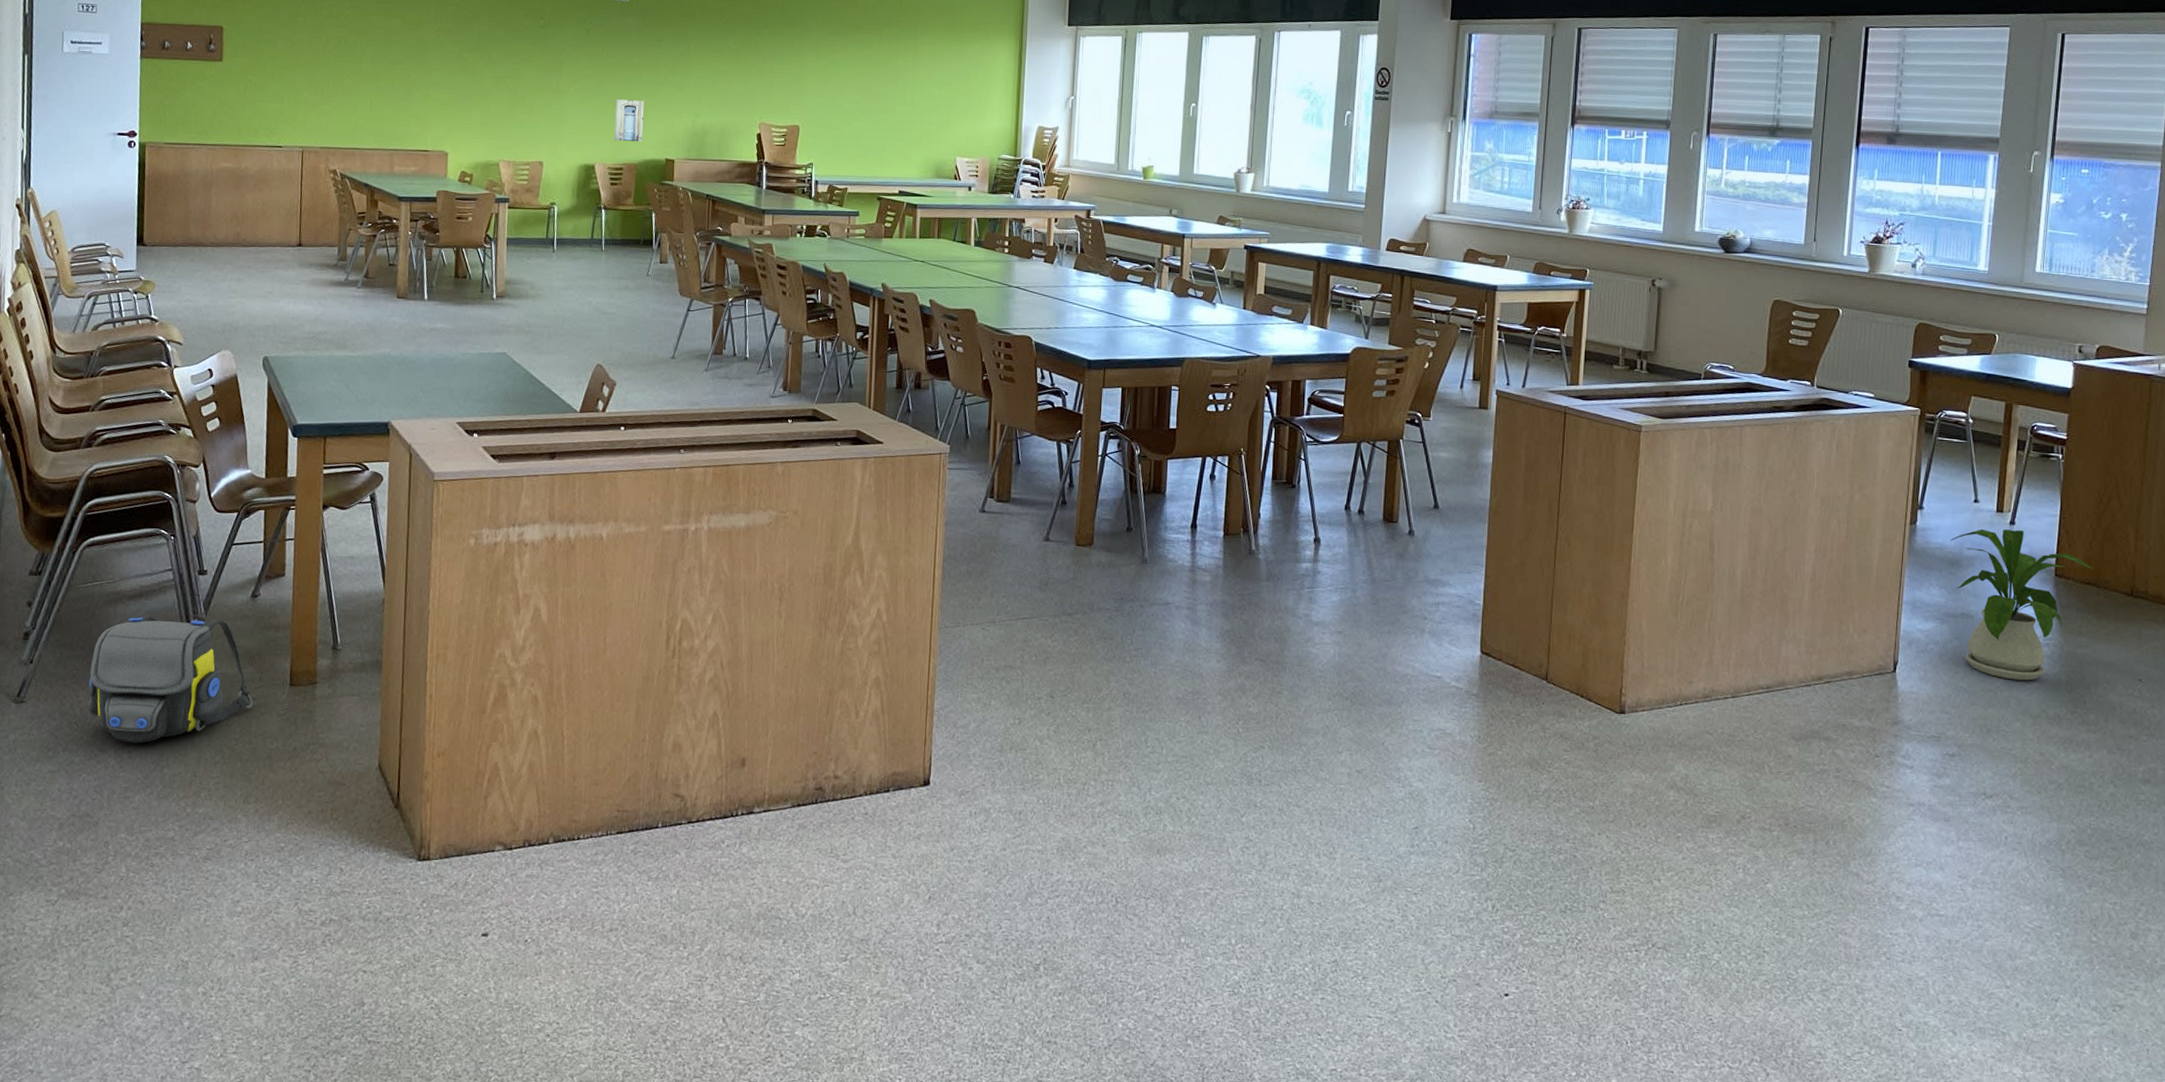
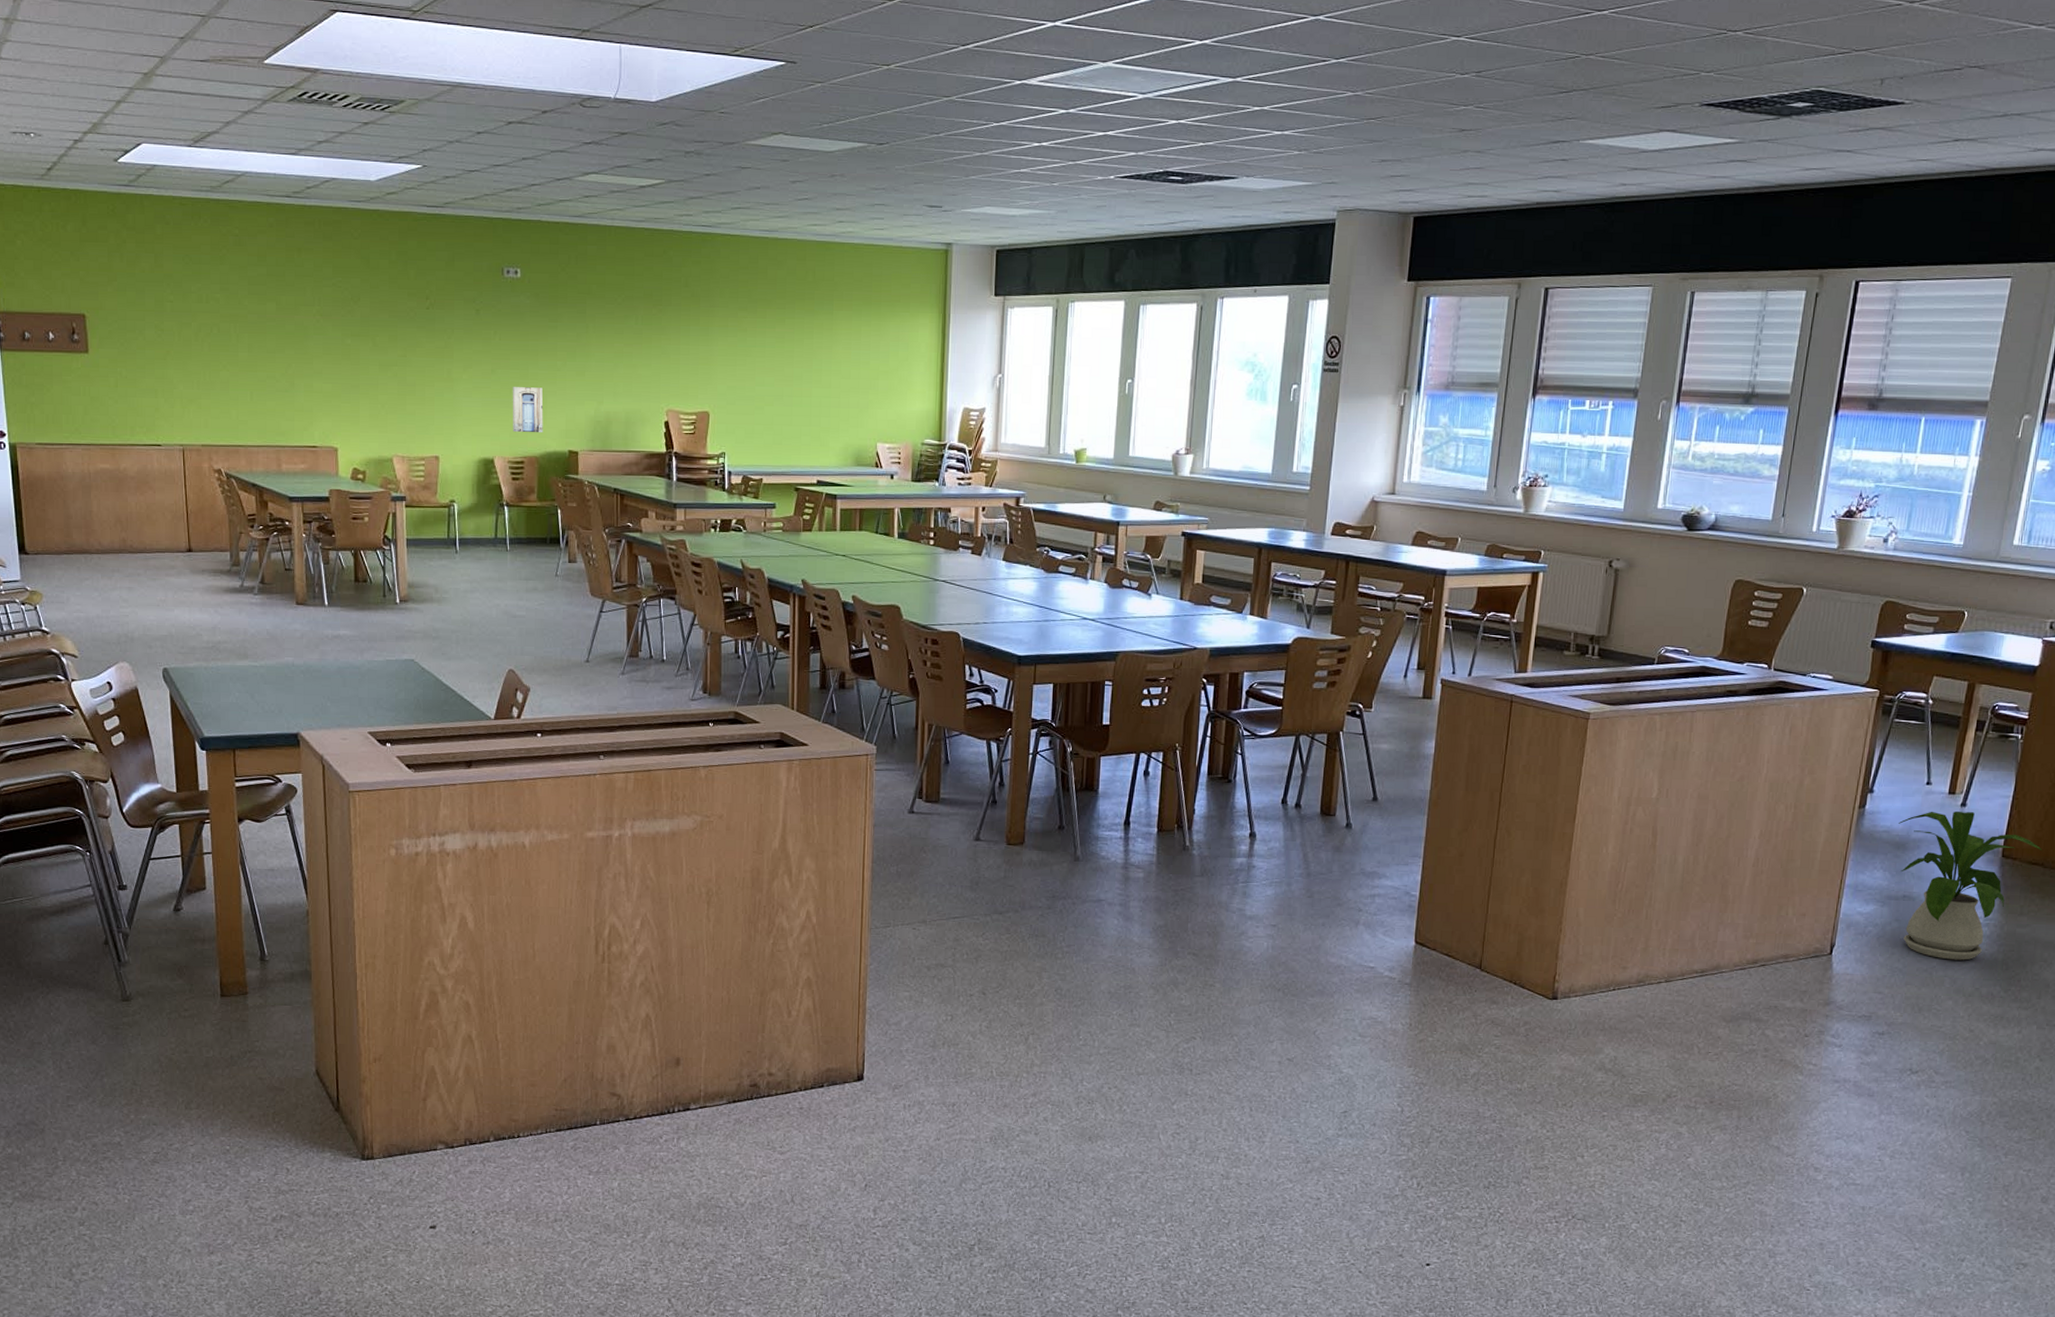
shoulder bag: present [87,616,253,744] -> none [19,931,185,1055]

